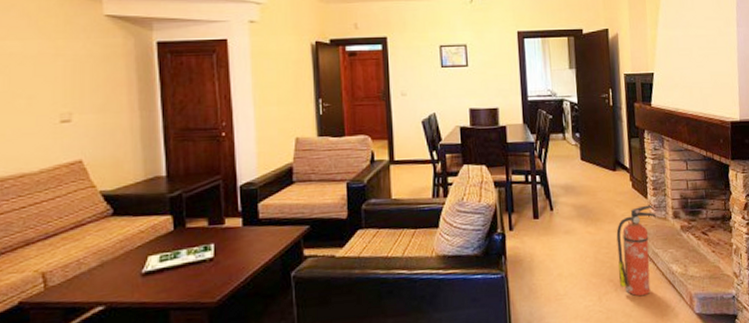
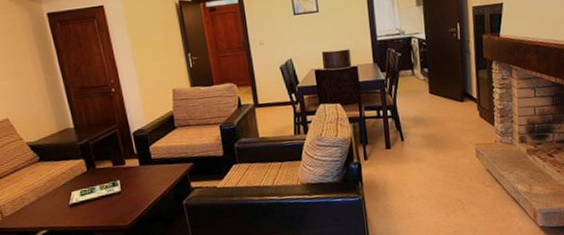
fire extinguisher: present [616,205,657,297] -> none [463,131,504,213]

